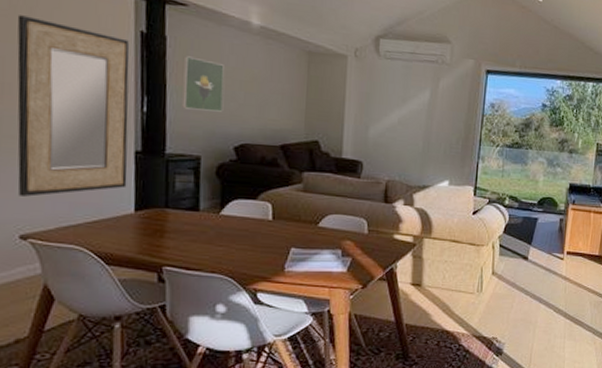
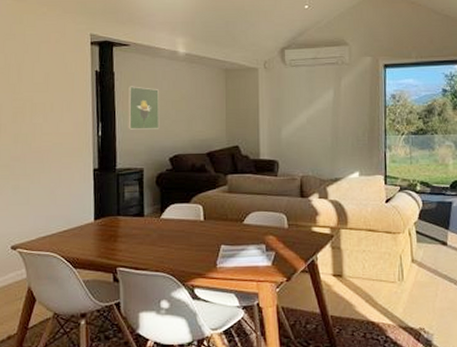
home mirror: present [17,15,130,197] -> none [10,71,88,213]

